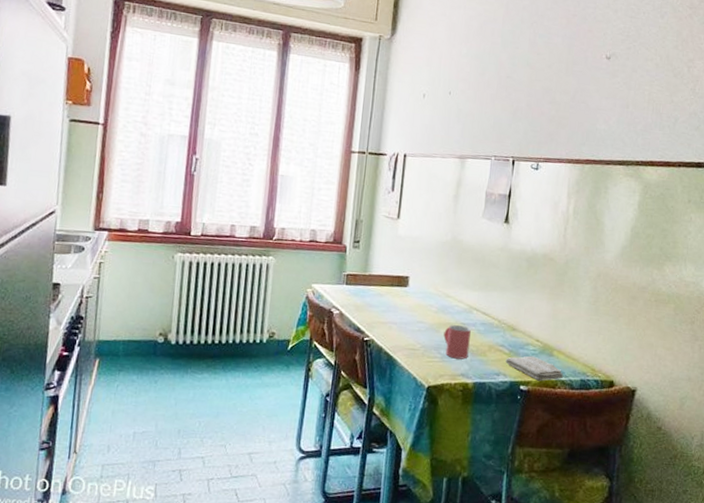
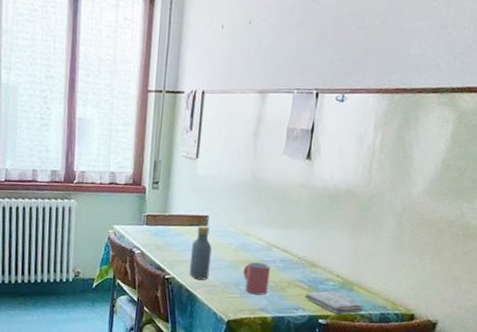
vodka: none [388,285,412,343] -> present [189,225,212,280]

